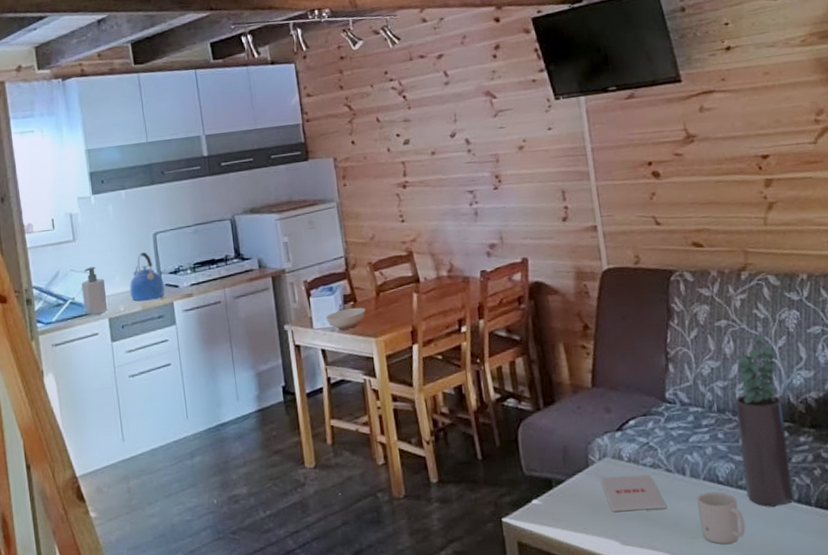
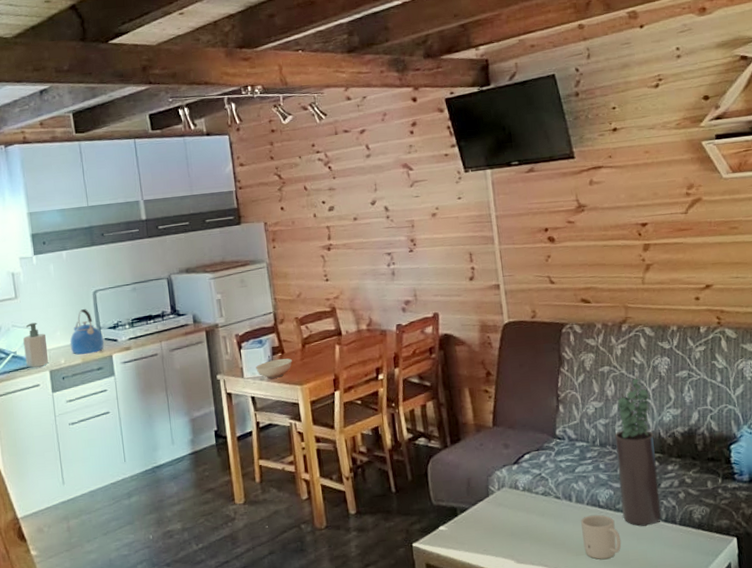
magazine: present [599,474,668,512] -> none [498,501,556,535]

